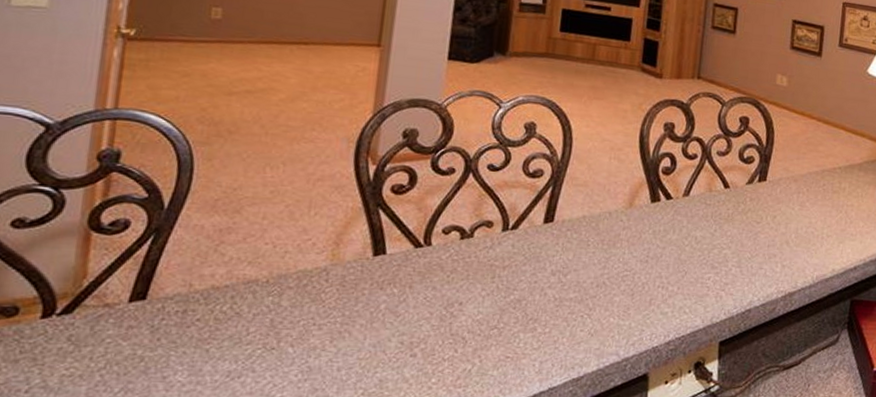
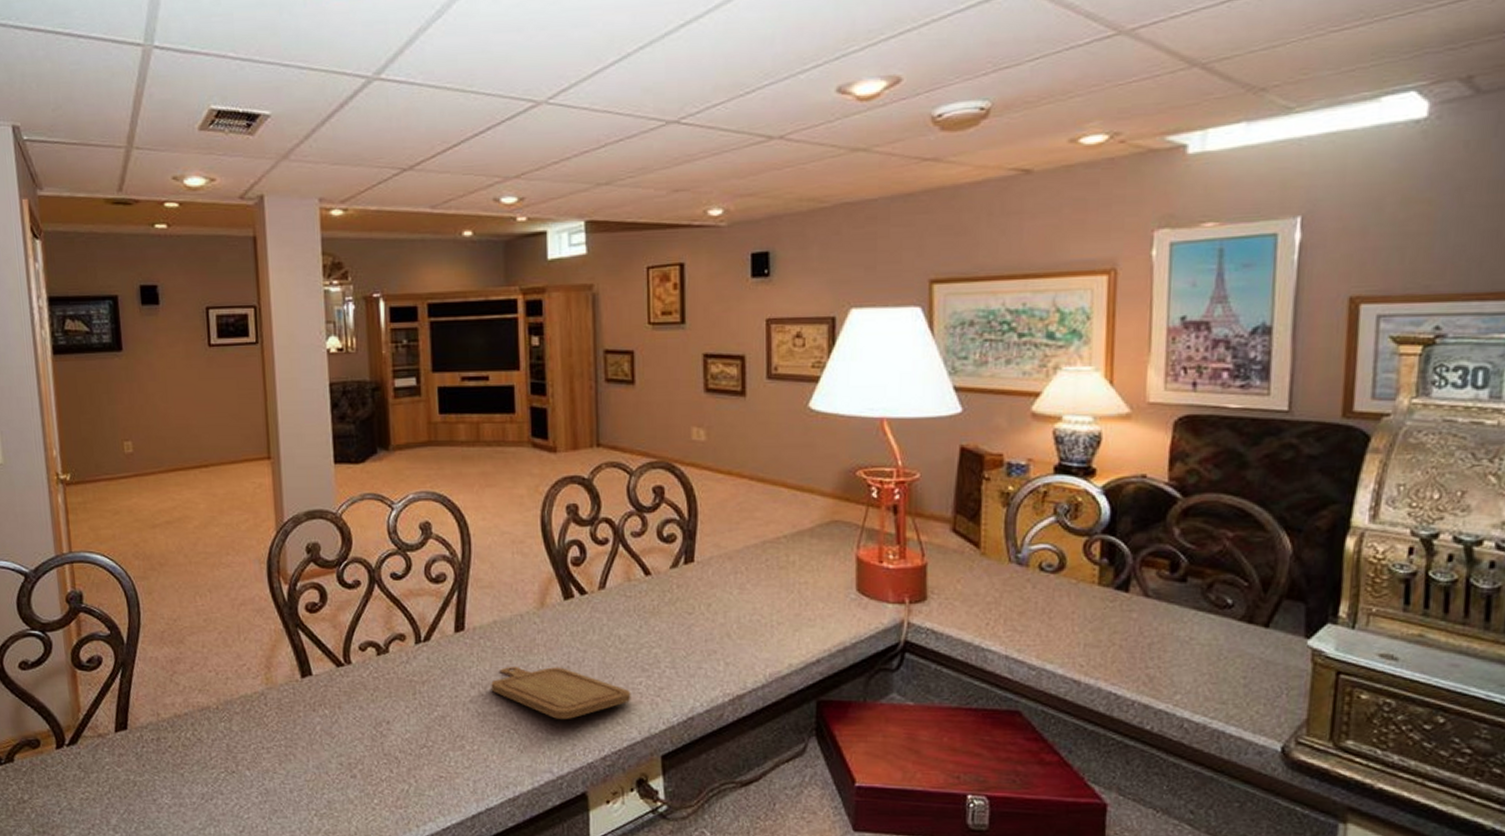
chopping board: none [571,257,700,307] -> present [491,666,631,719]

